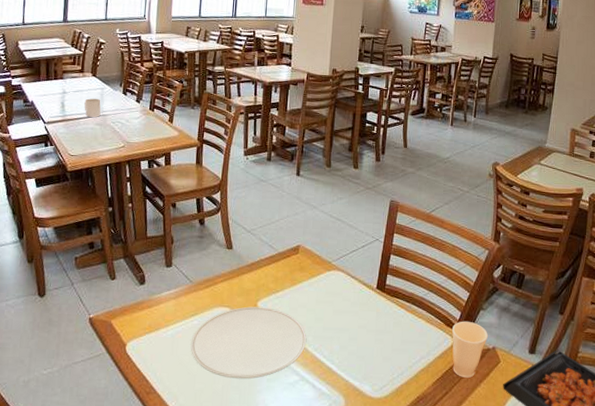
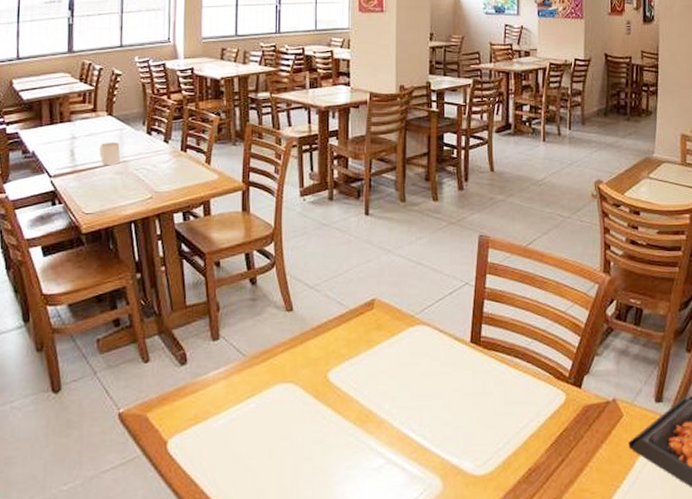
plate: present [190,306,307,379] -> none [248,378,391,471]
cup: present [452,321,488,378] -> none [564,370,606,439]

